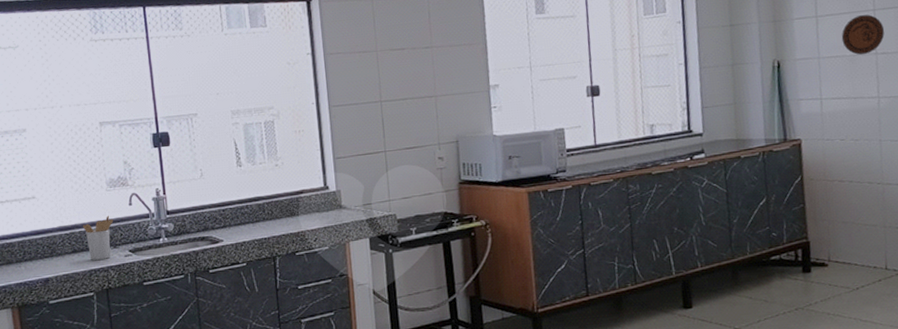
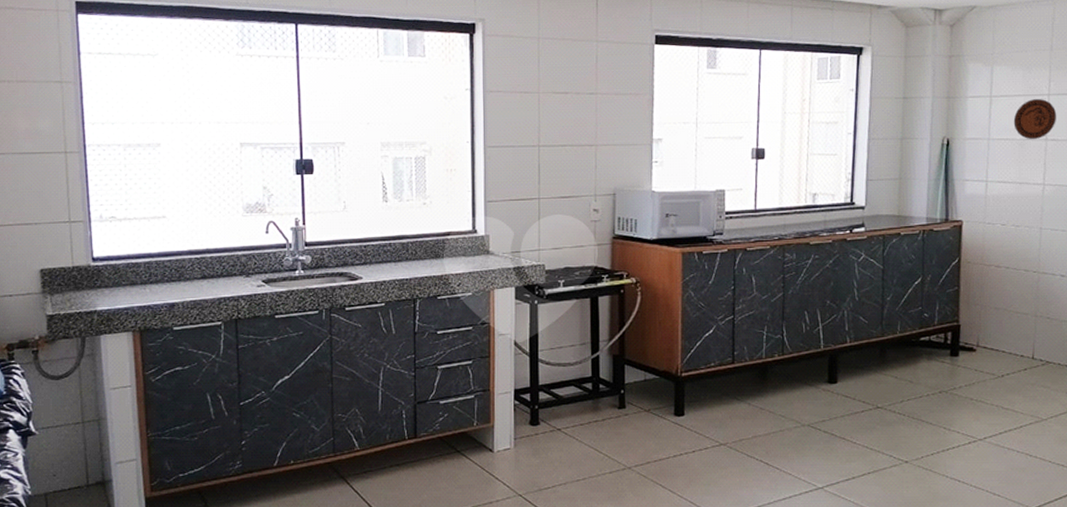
utensil holder: present [82,215,114,260] -> none [214,242,248,288]

